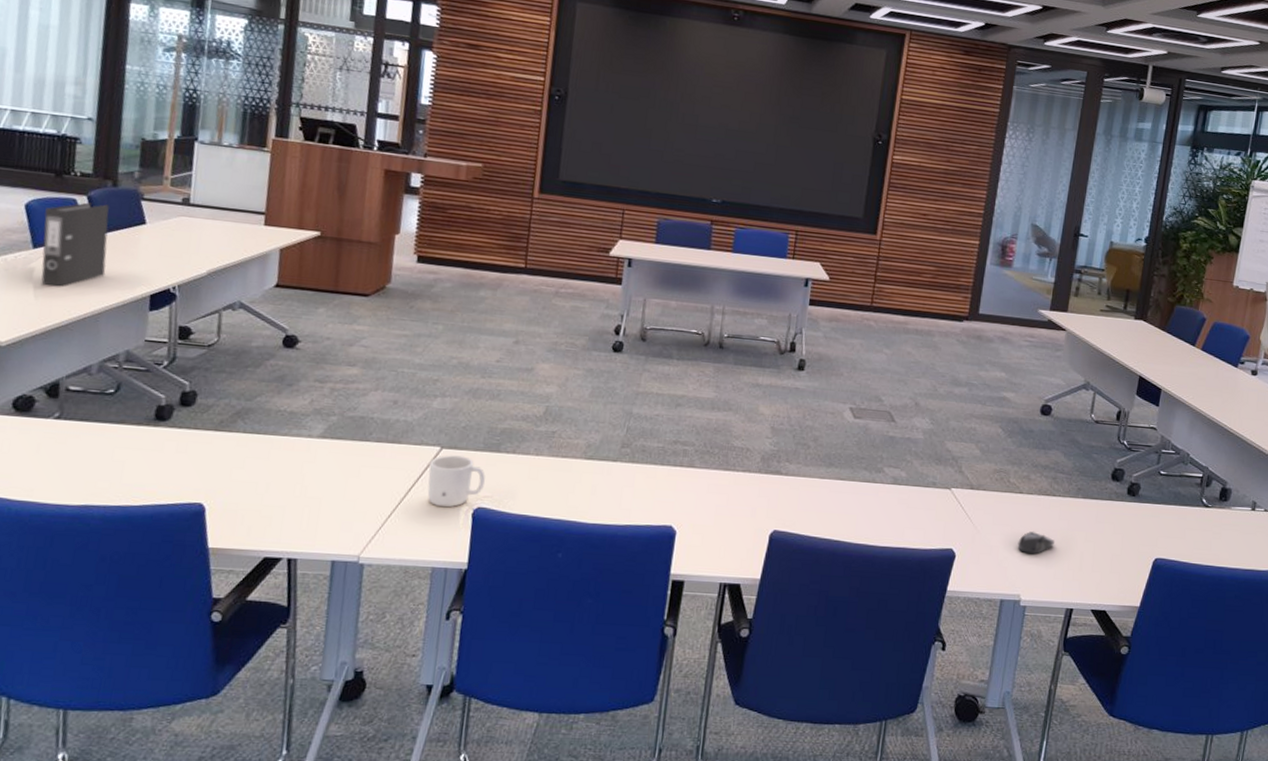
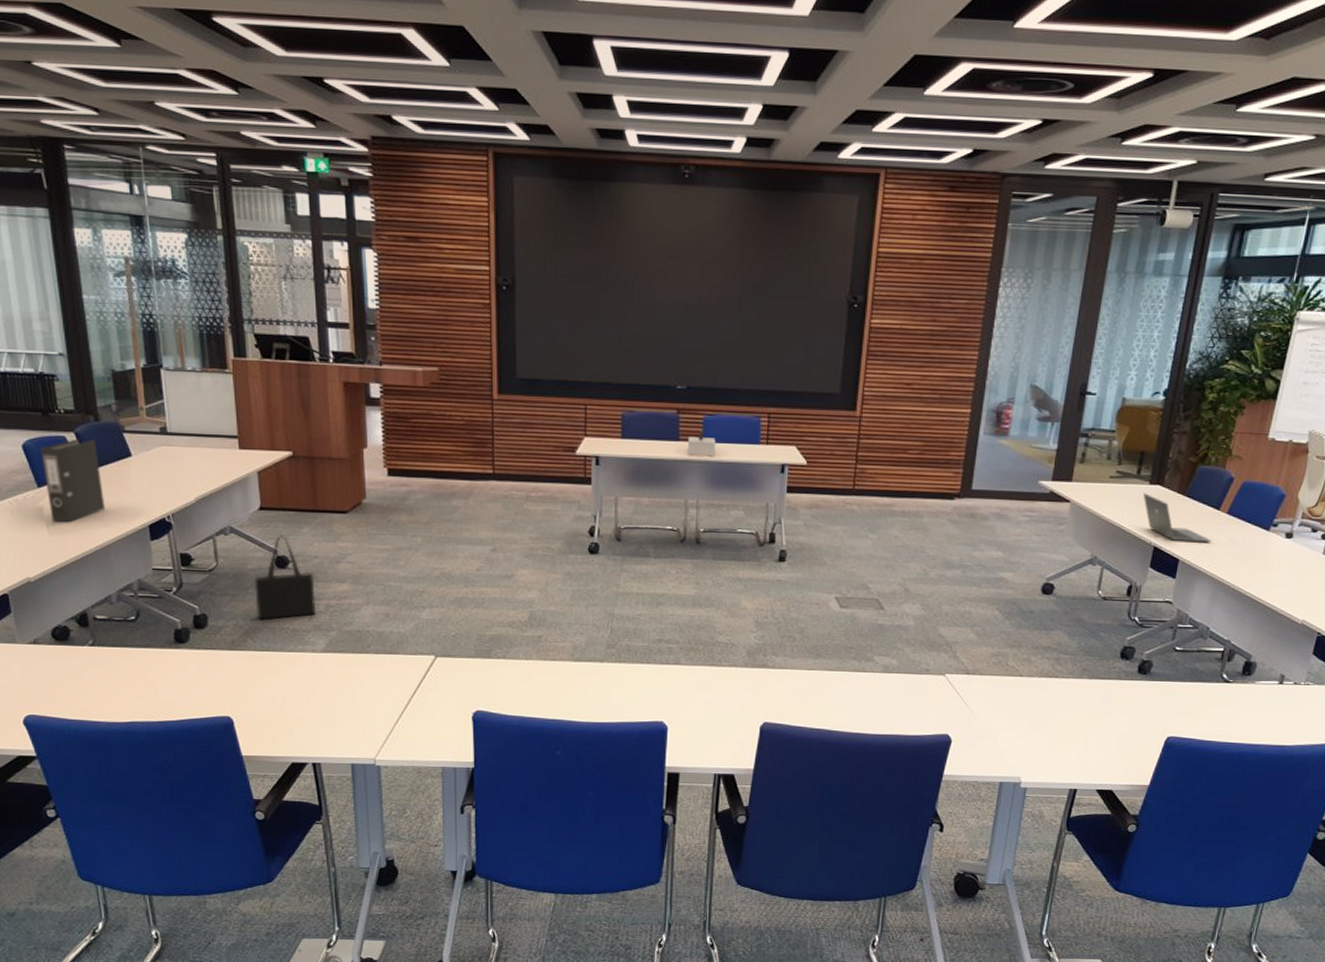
tote bag: none [252,314,324,401] -> present [253,535,317,621]
mug: present [427,455,485,508] -> none [427,663,480,712]
projector: none [718,241,746,267] -> present [688,430,716,457]
computer mouse: present [1017,531,1054,555] -> none [1017,713,1057,737]
laptop: none [1129,327,1189,376] -> present [1143,493,1211,543]

